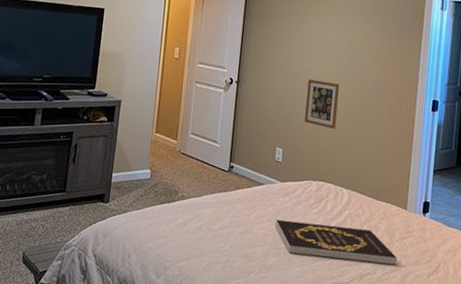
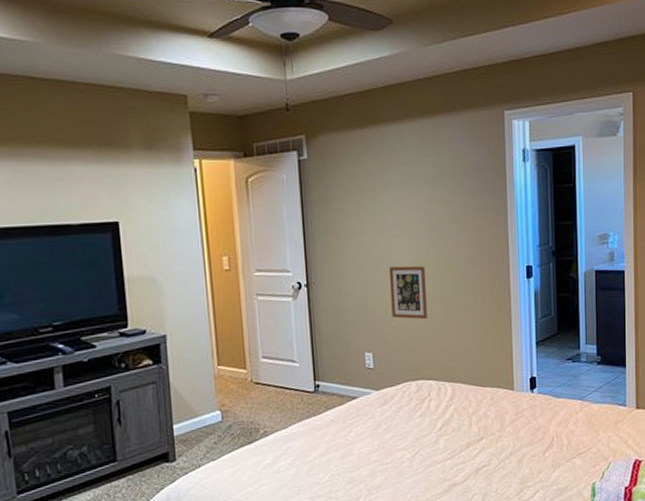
book: present [275,219,397,265] -> none [377,421,511,466]

